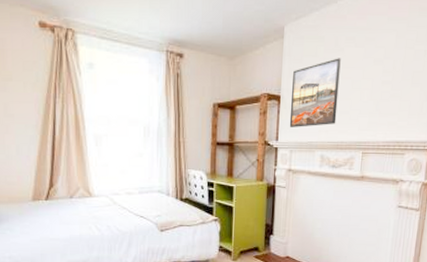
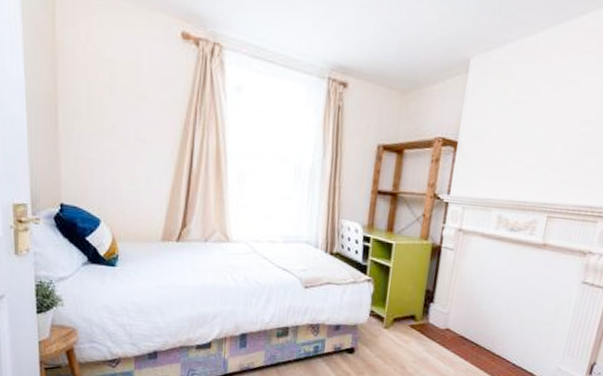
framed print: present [289,58,341,127] -> none [464,101,534,181]

